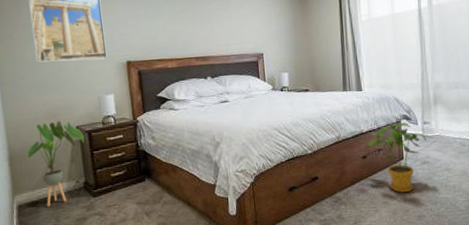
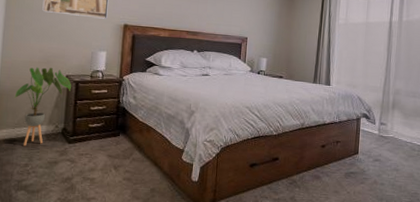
house plant: present [367,122,427,193] -> none [328,119,381,186]

